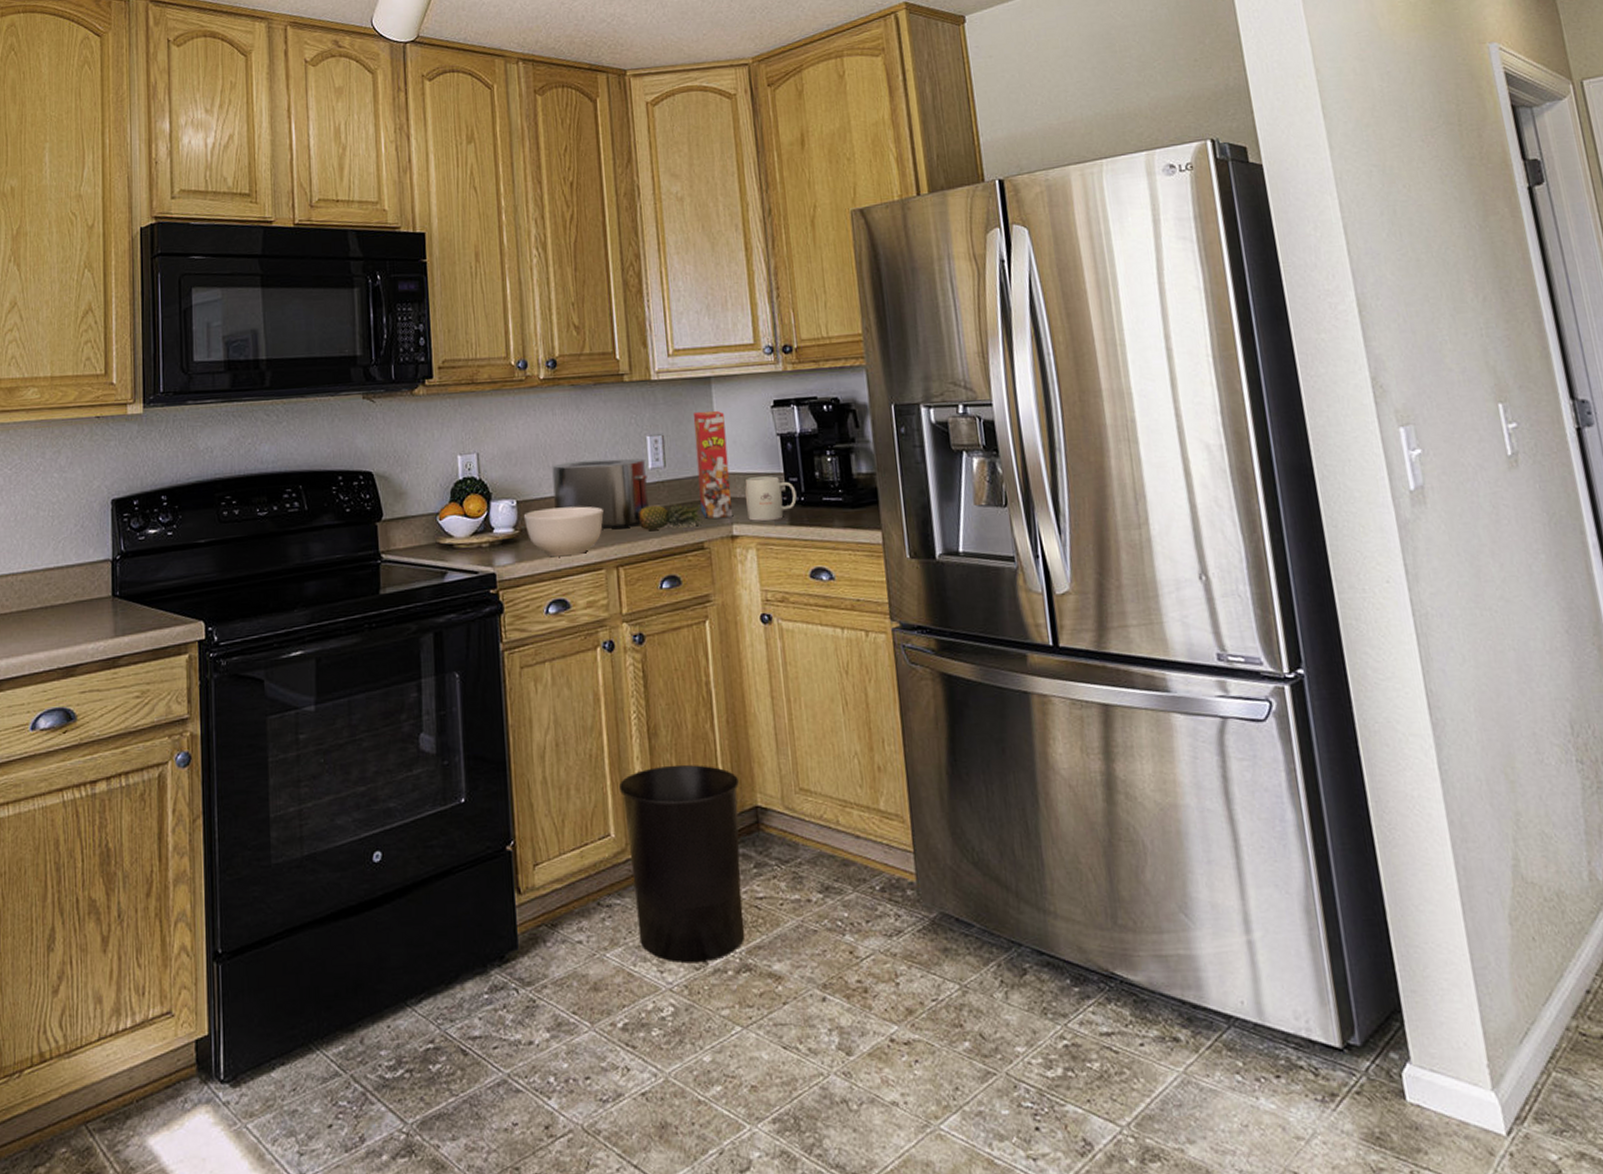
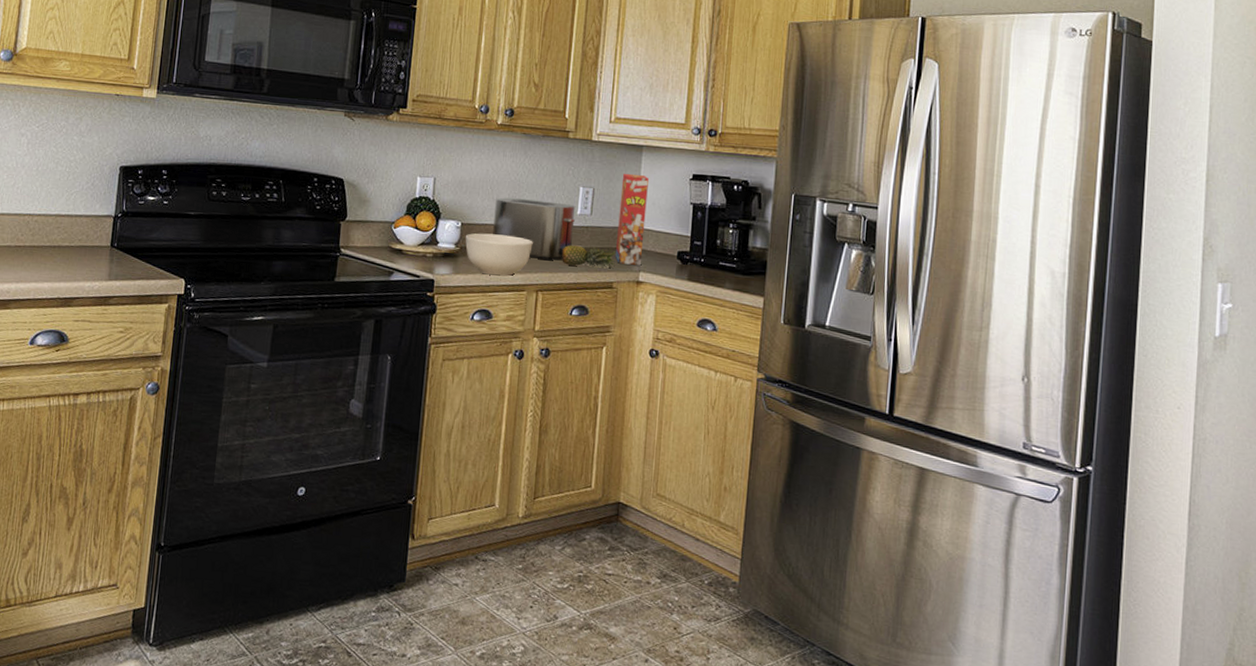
waste bin: present [618,764,745,963] -> none [505,458,609,617]
mug: present [744,476,797,522] -> none [654,235,698,275]

